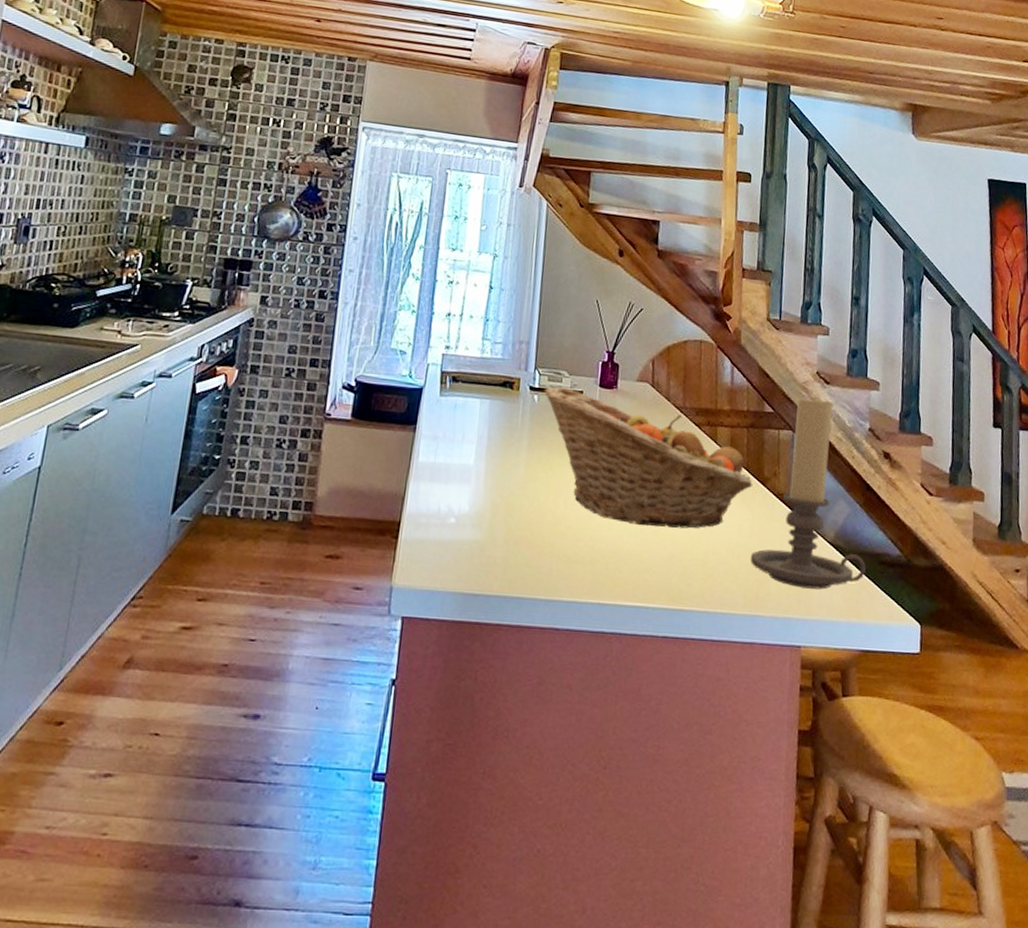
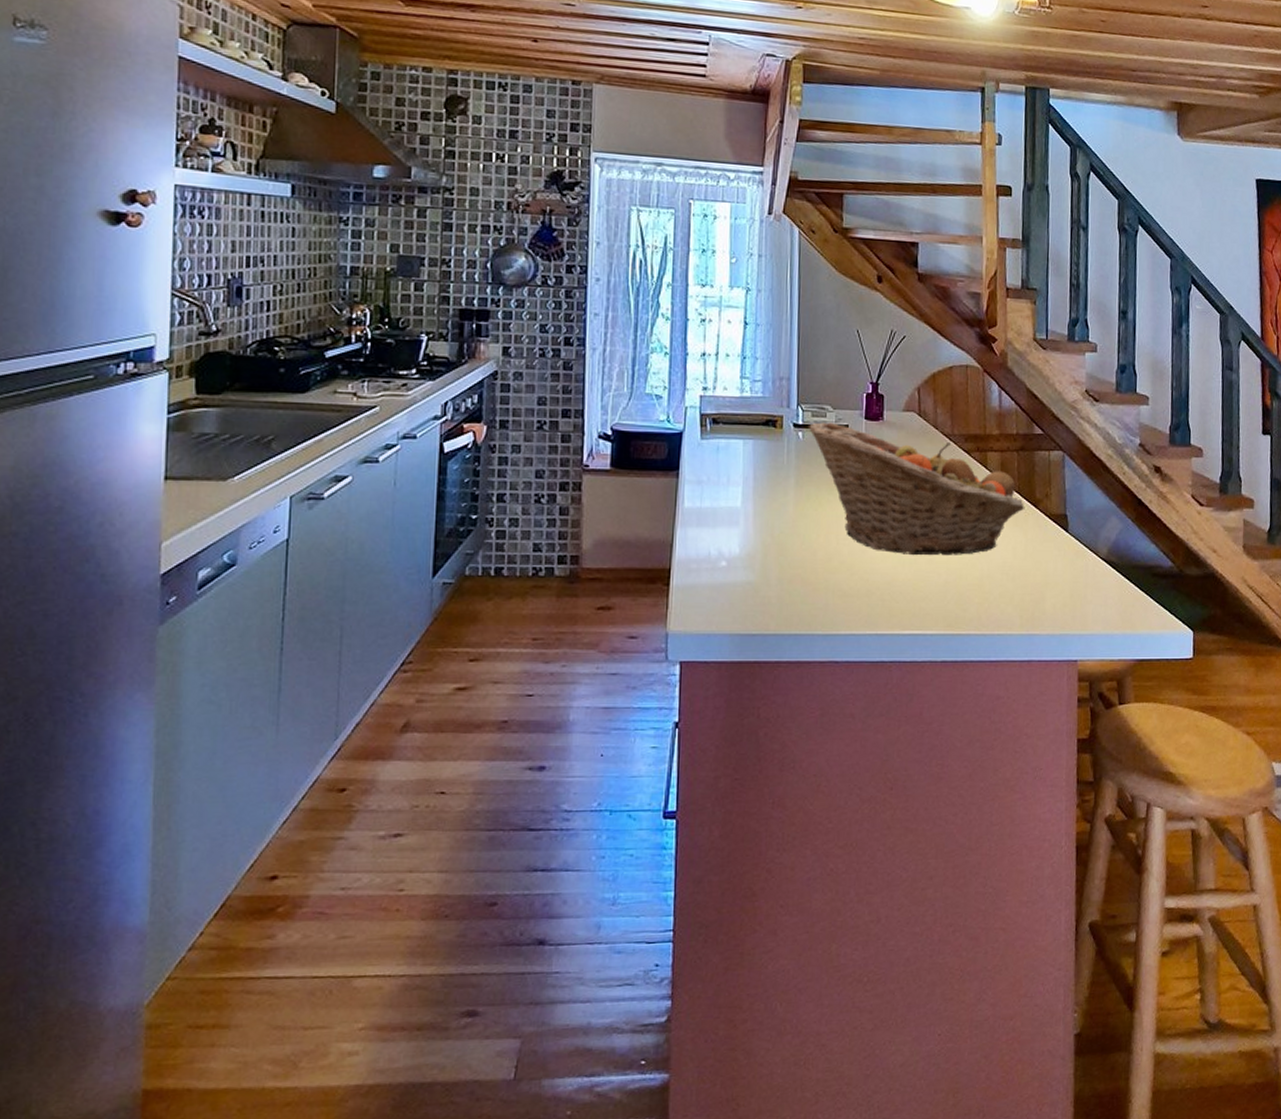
candle holder: present [750,396,866,590] -> none [1024,415,1139,605]

